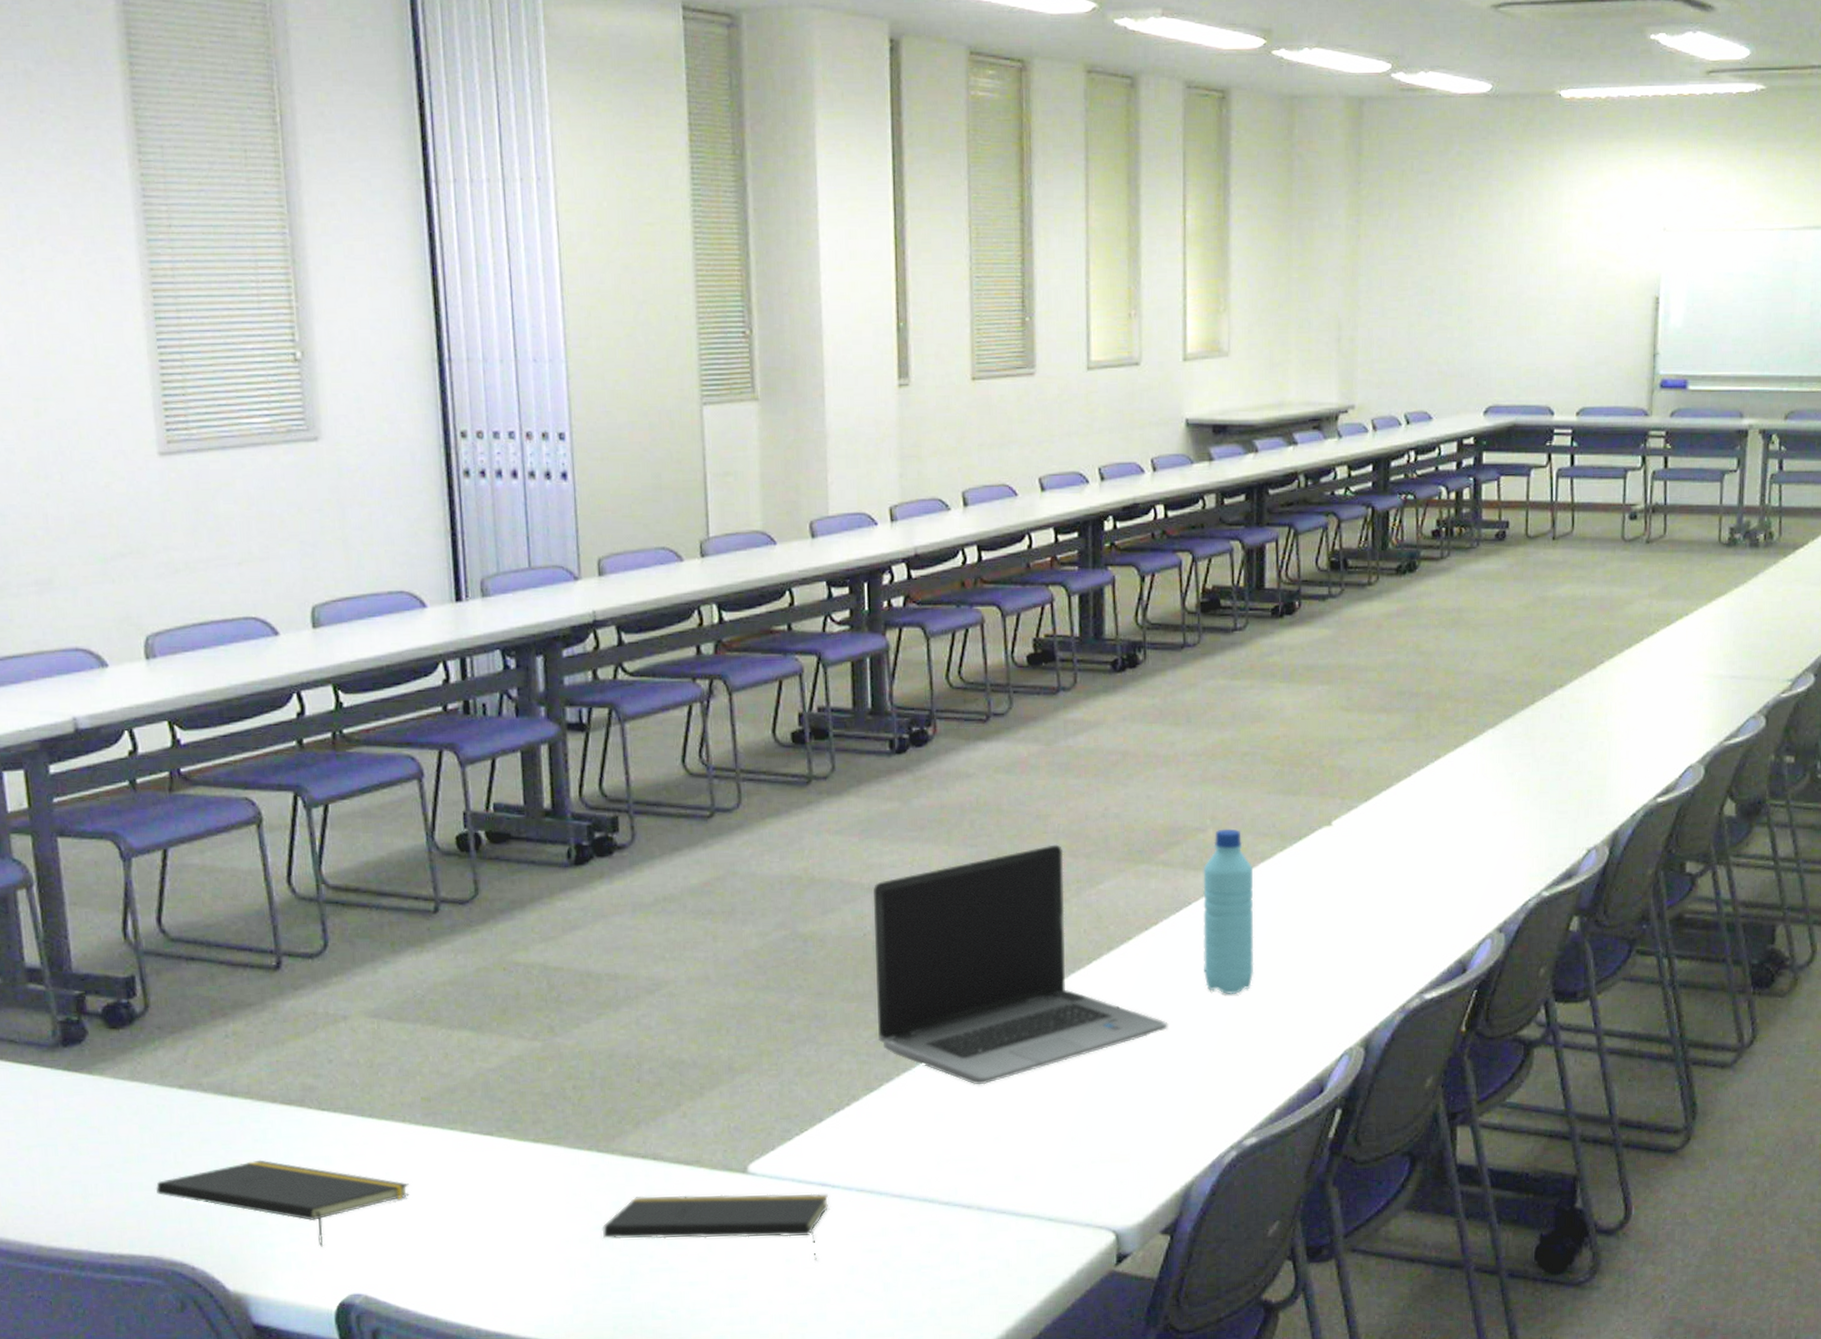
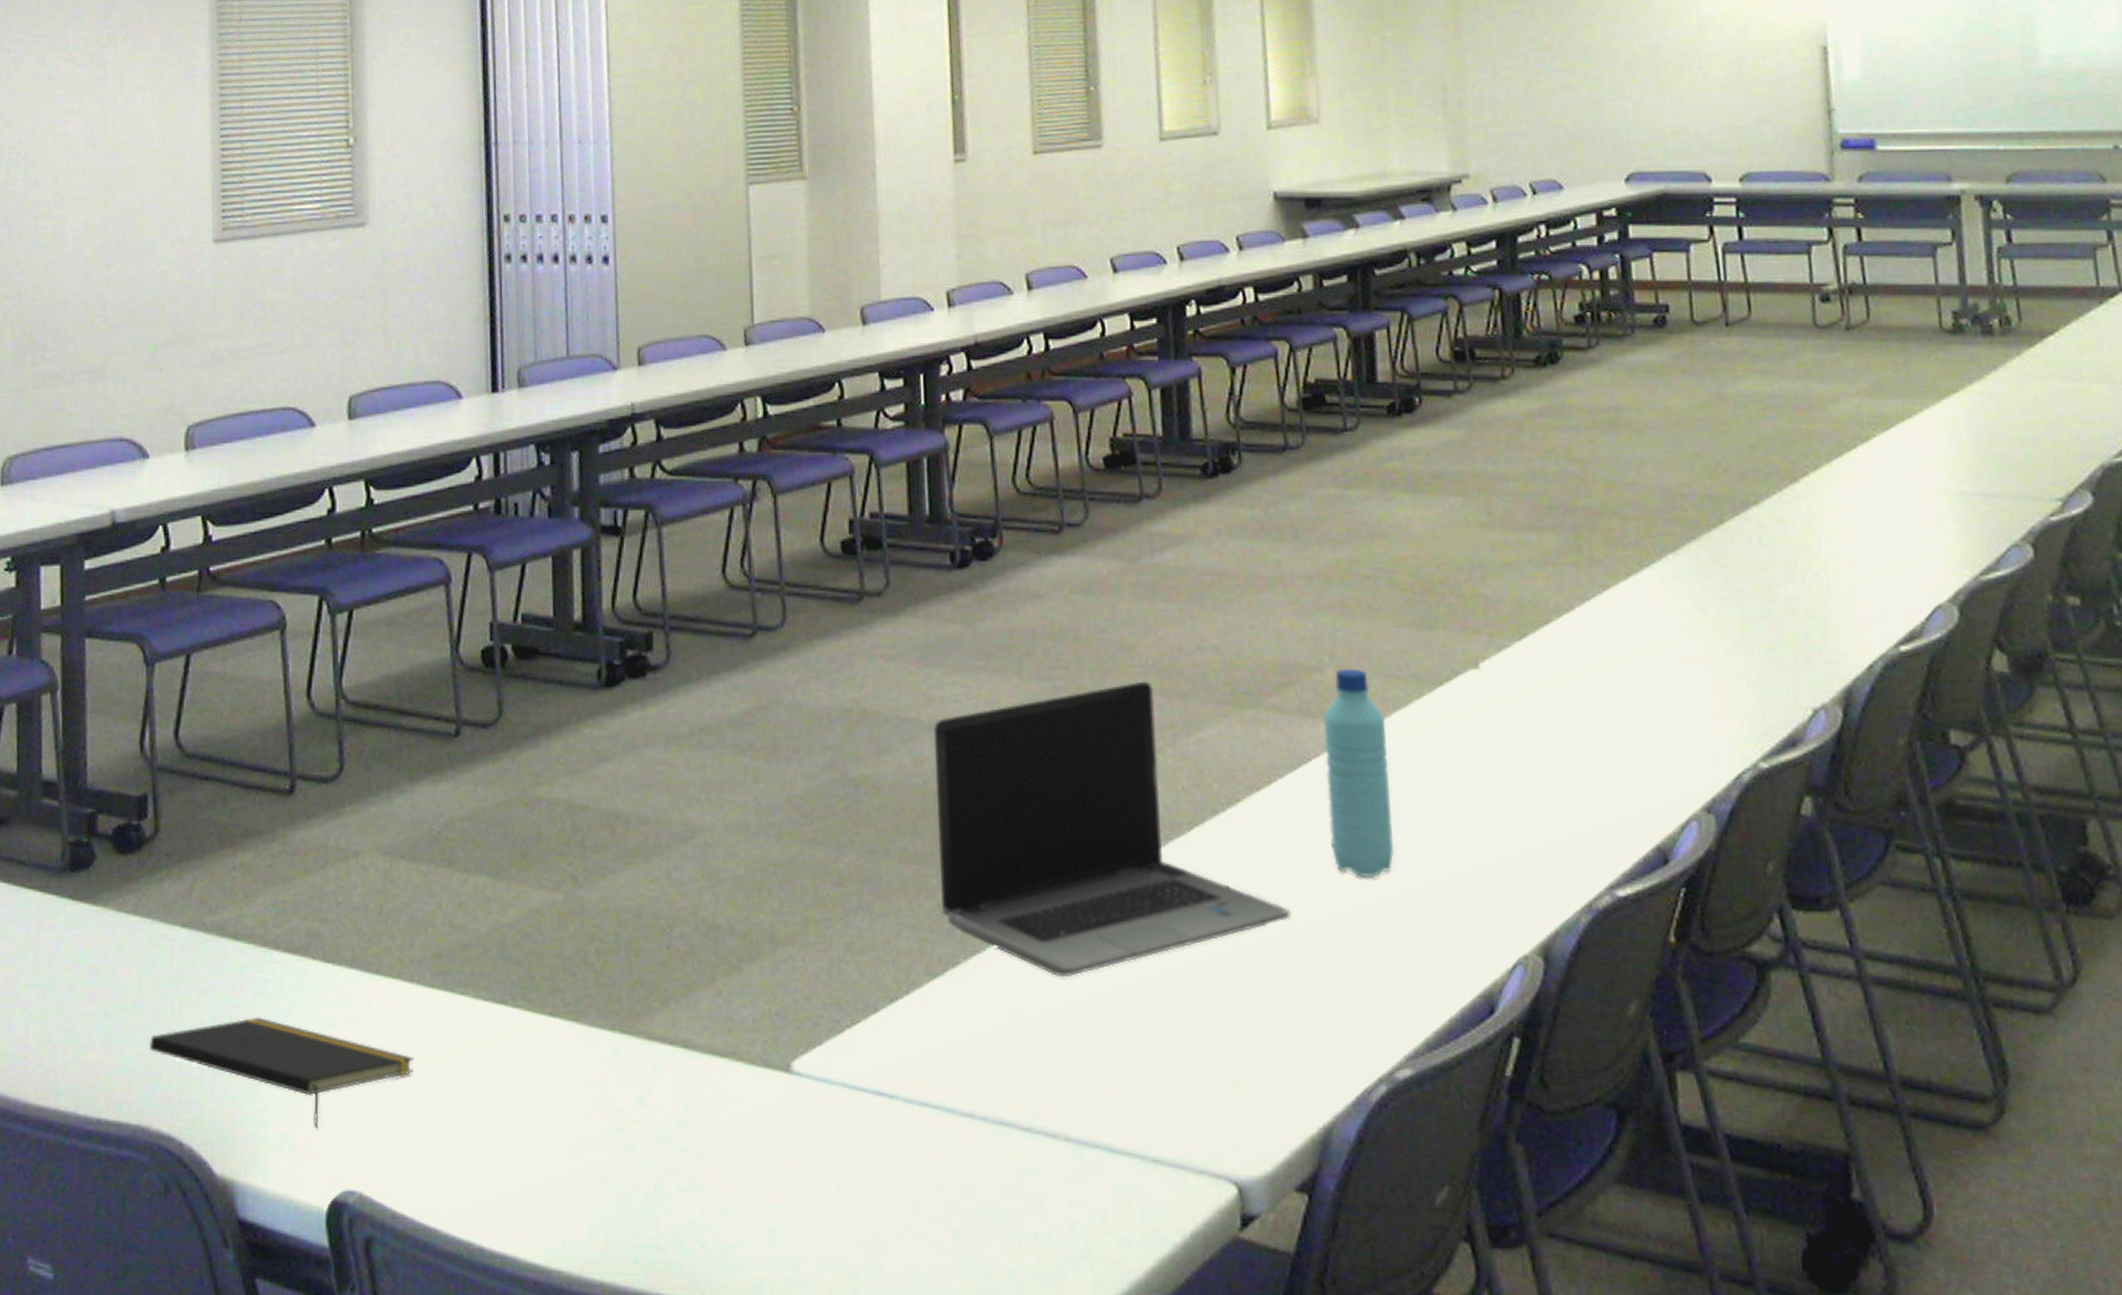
notepad: present [602,1193,830,1260] -> none [623,1093,887,1192]

